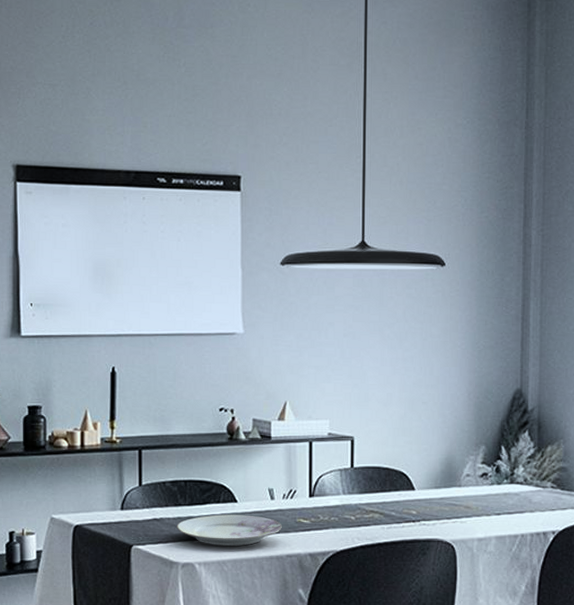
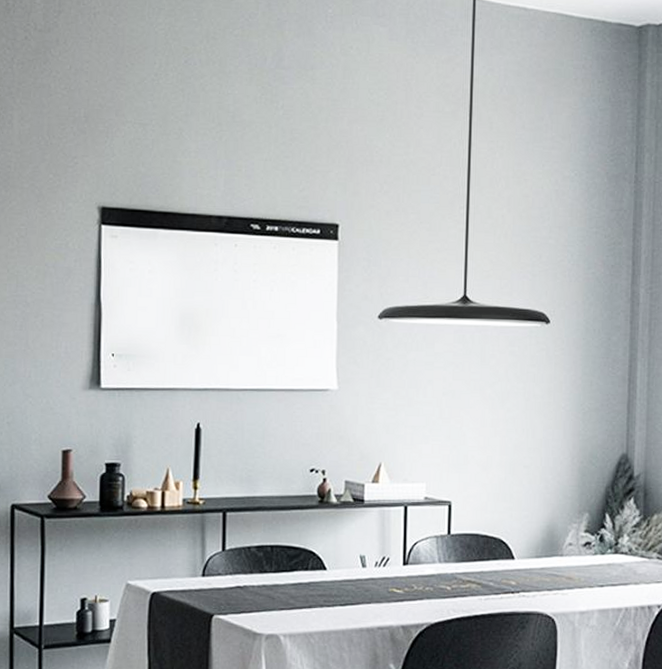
plate: present [176,514,282,546] -> none [261,582,374,617]

